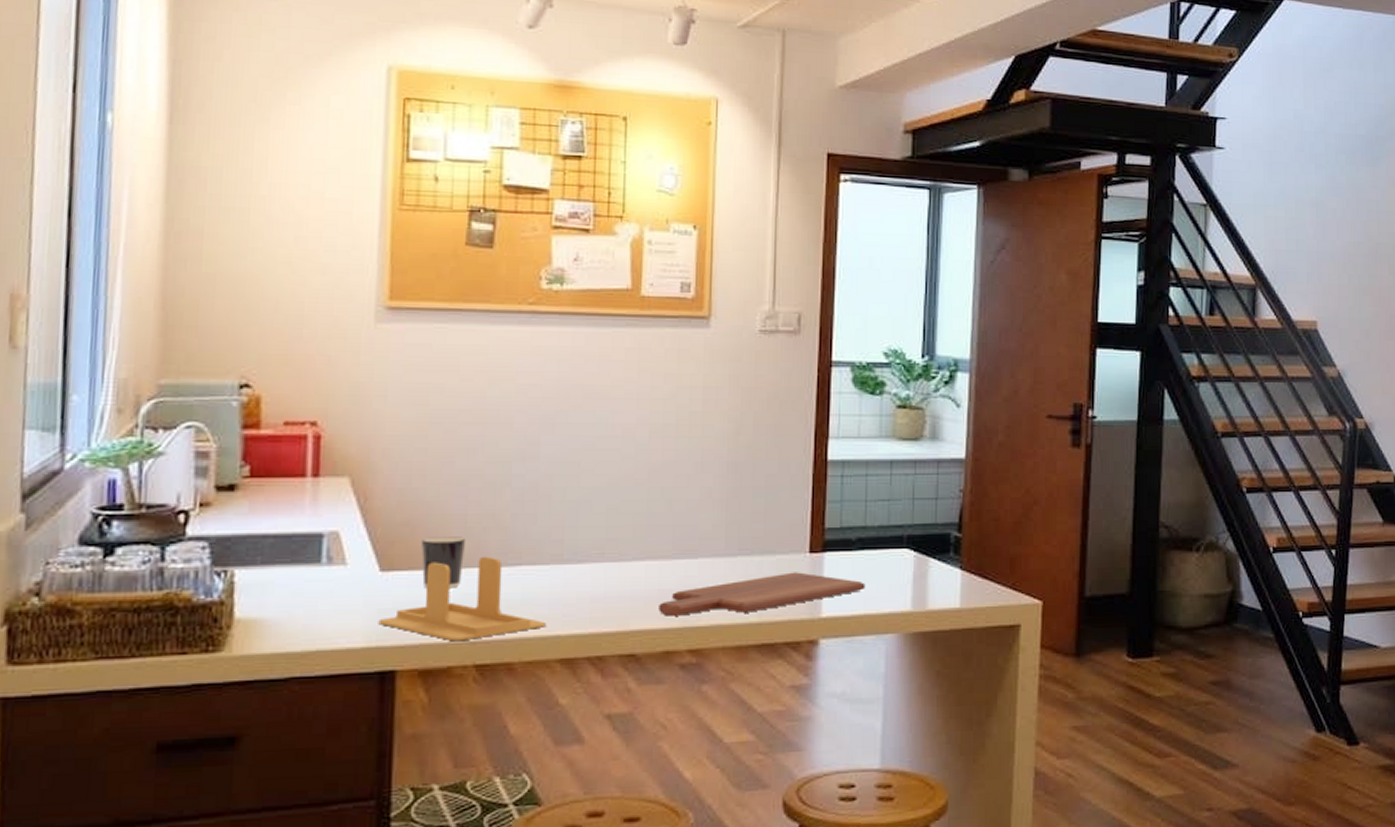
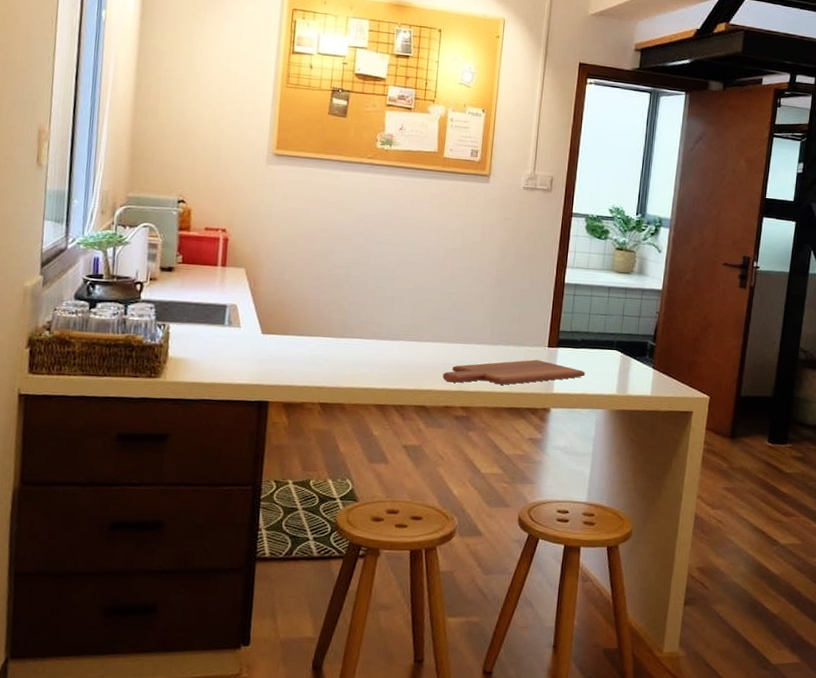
napkin holder: present [378,556,548,642] -> none [259,330,368,386]
mug: present [421,537,467,588] -> none [288,313,319,350]

